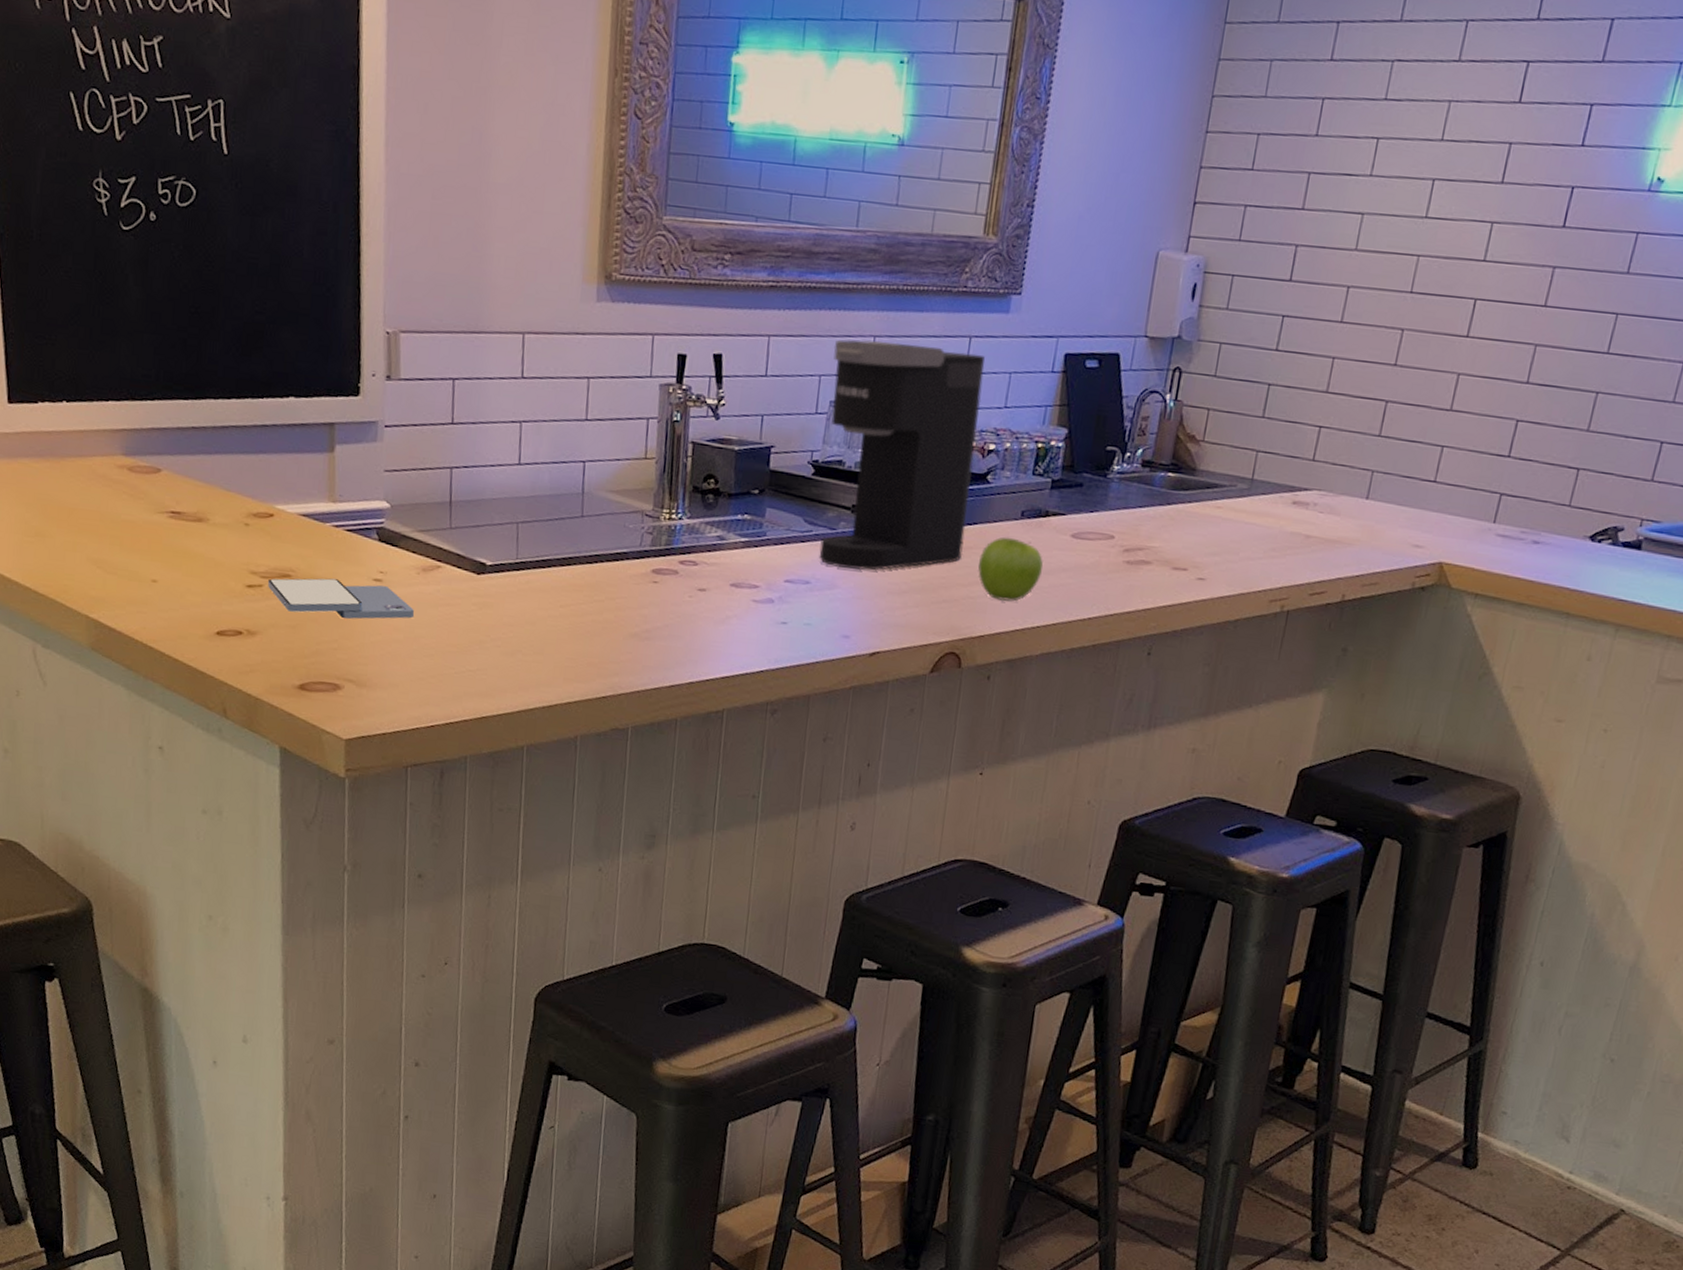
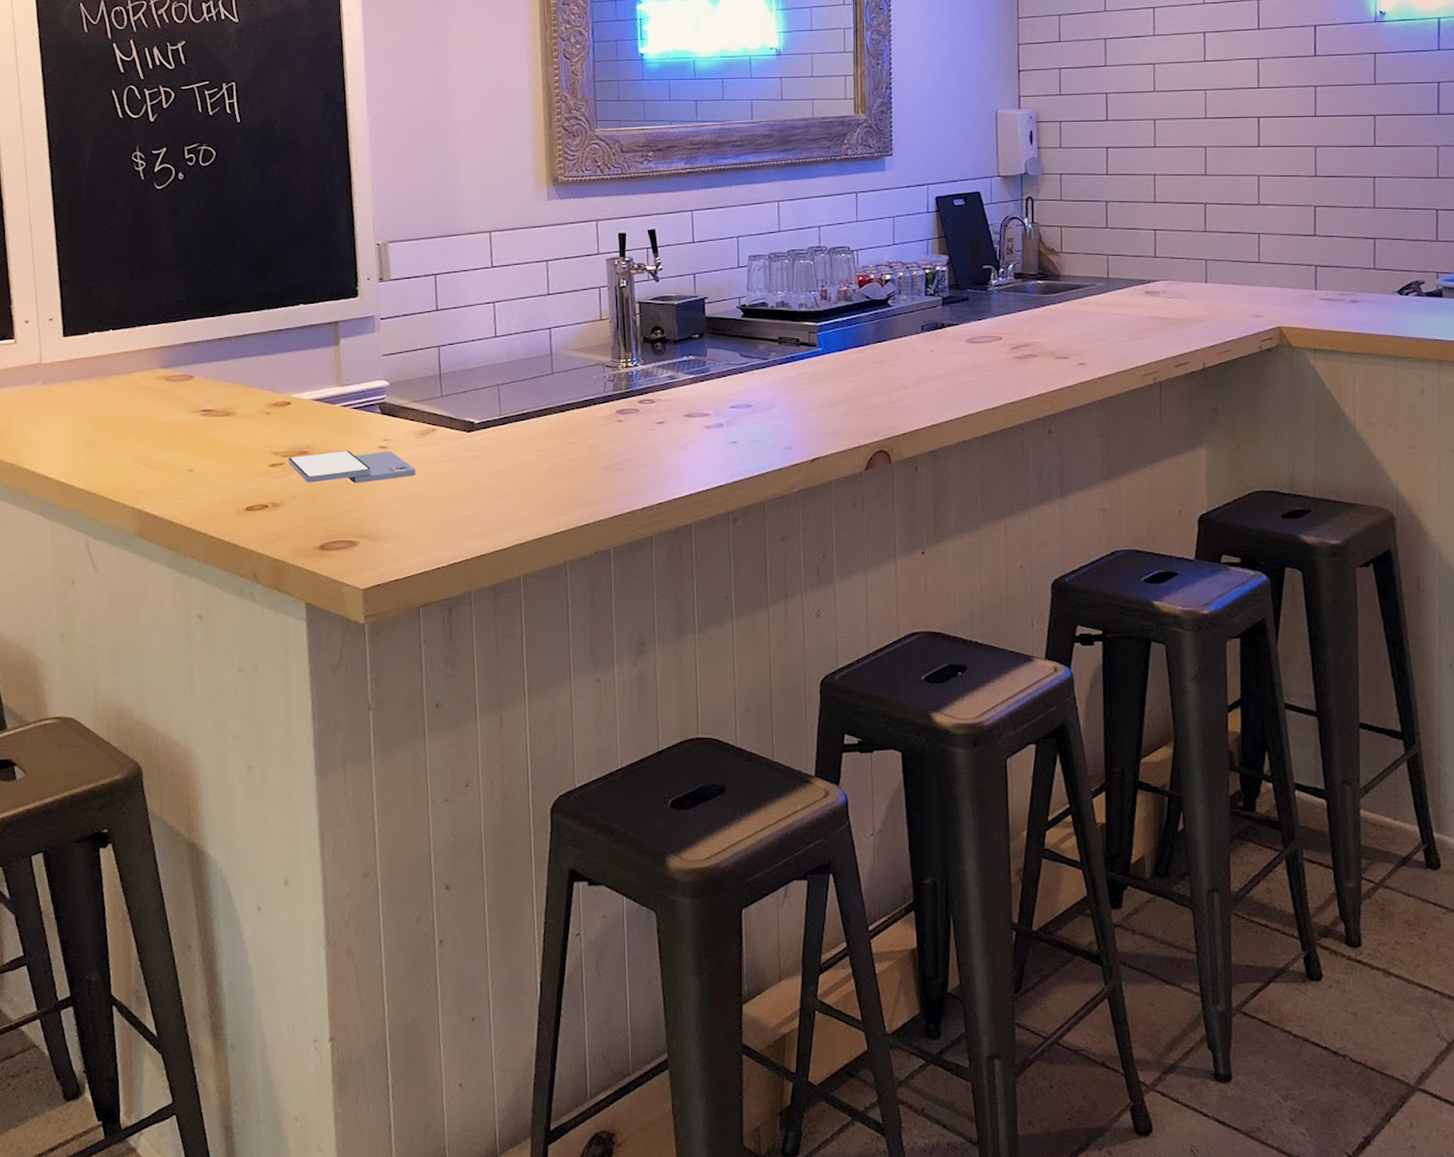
coffee maker: present [819,339,985,571] -> none [746,203,878,390]
fruit: present [978,537,1044,602] -> none [892,348,947,402]

